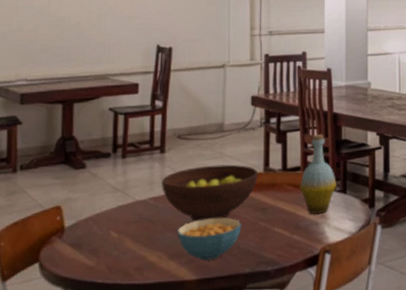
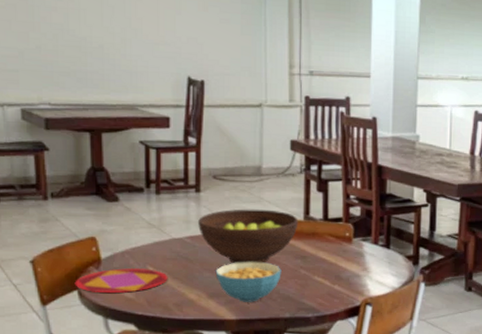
plate: none [36,233,130,263] -> present [74,267,168,294]
bottle: present [299,134,336,214] -> none [340,186,380,266]

